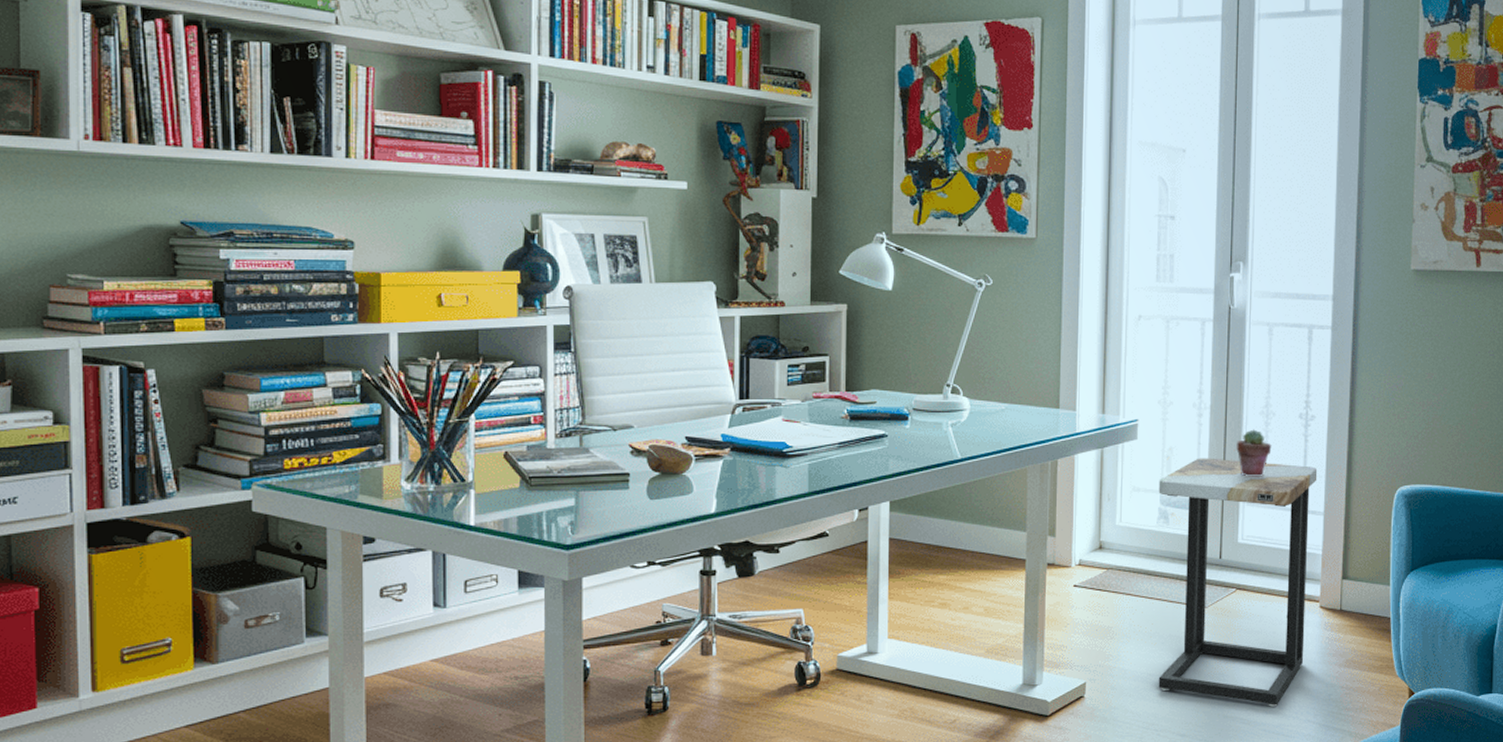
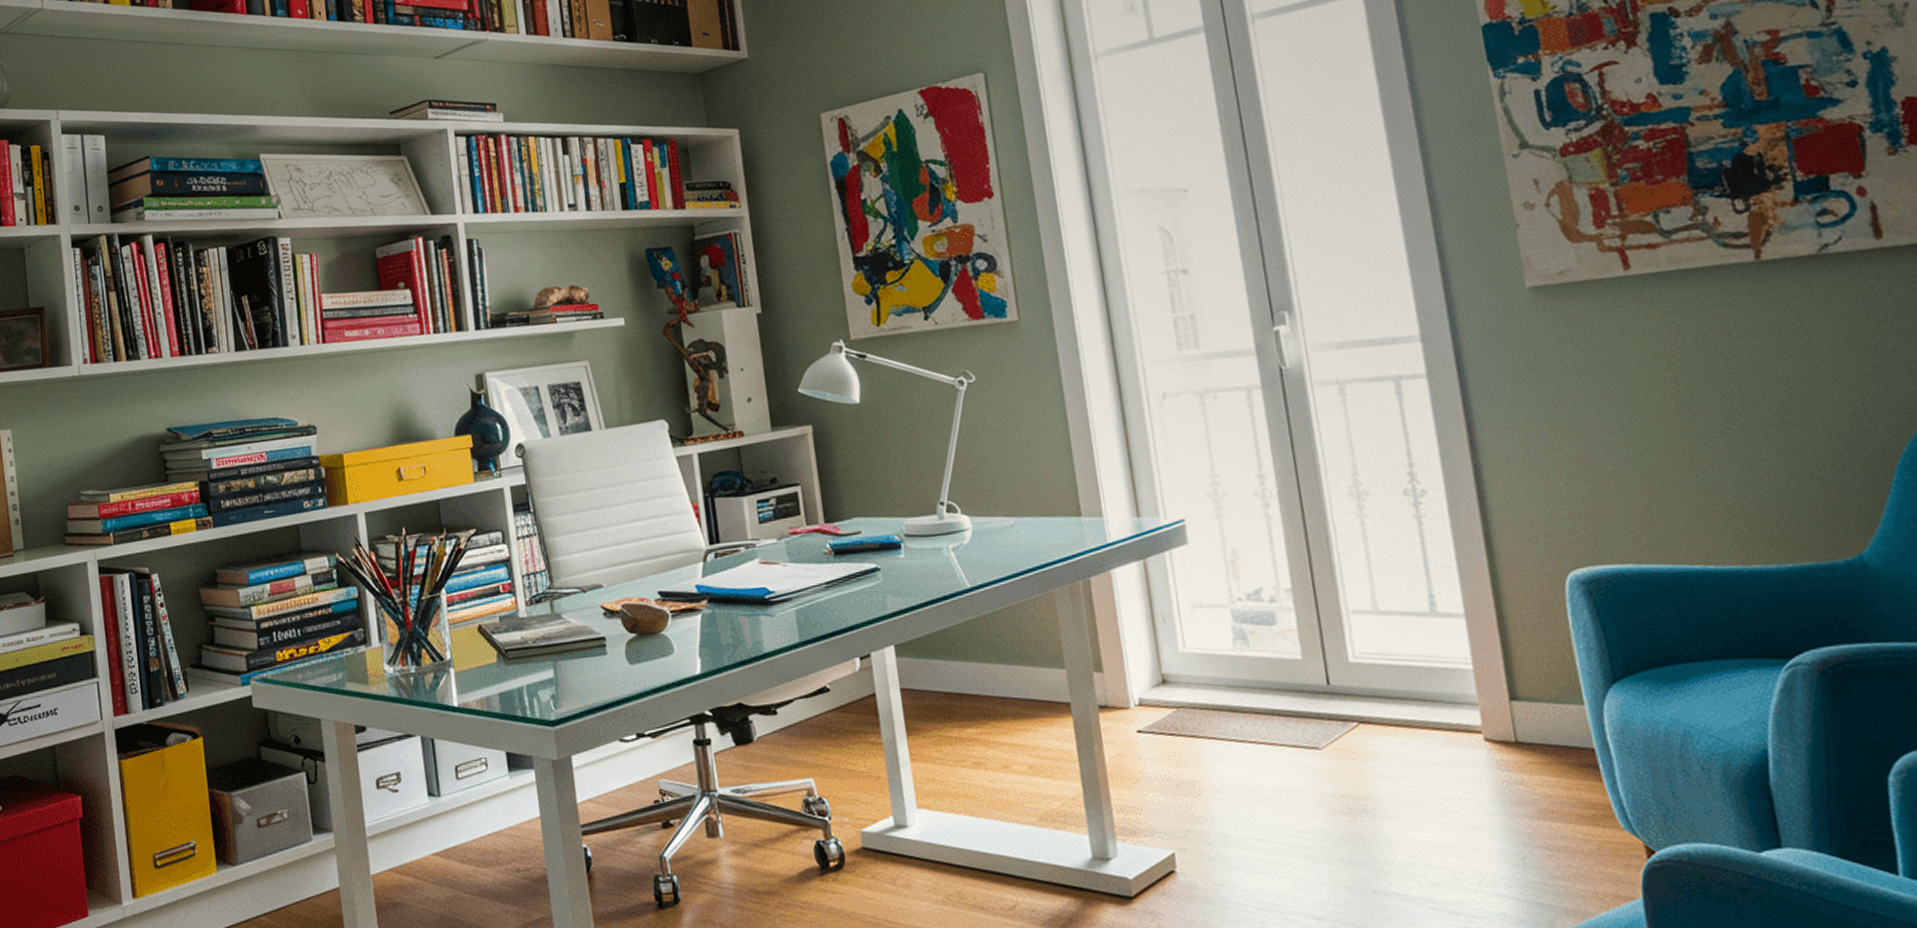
side table: present [1158,458,1318,707] -> none [1225,555,1475,877]
potted succulent: present [1236,429,1272,477] -> none [1322,516,1373,577]

